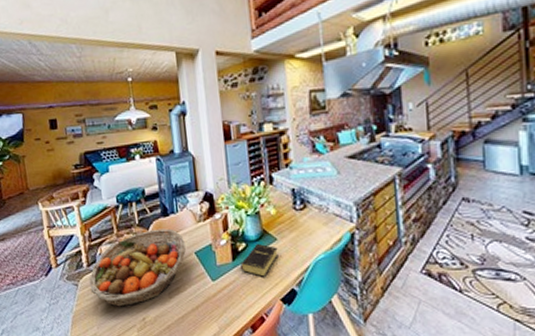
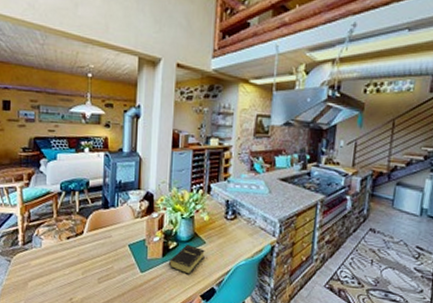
fruit basket: present [89,228,186,307] -> none [22,219,120,287]

